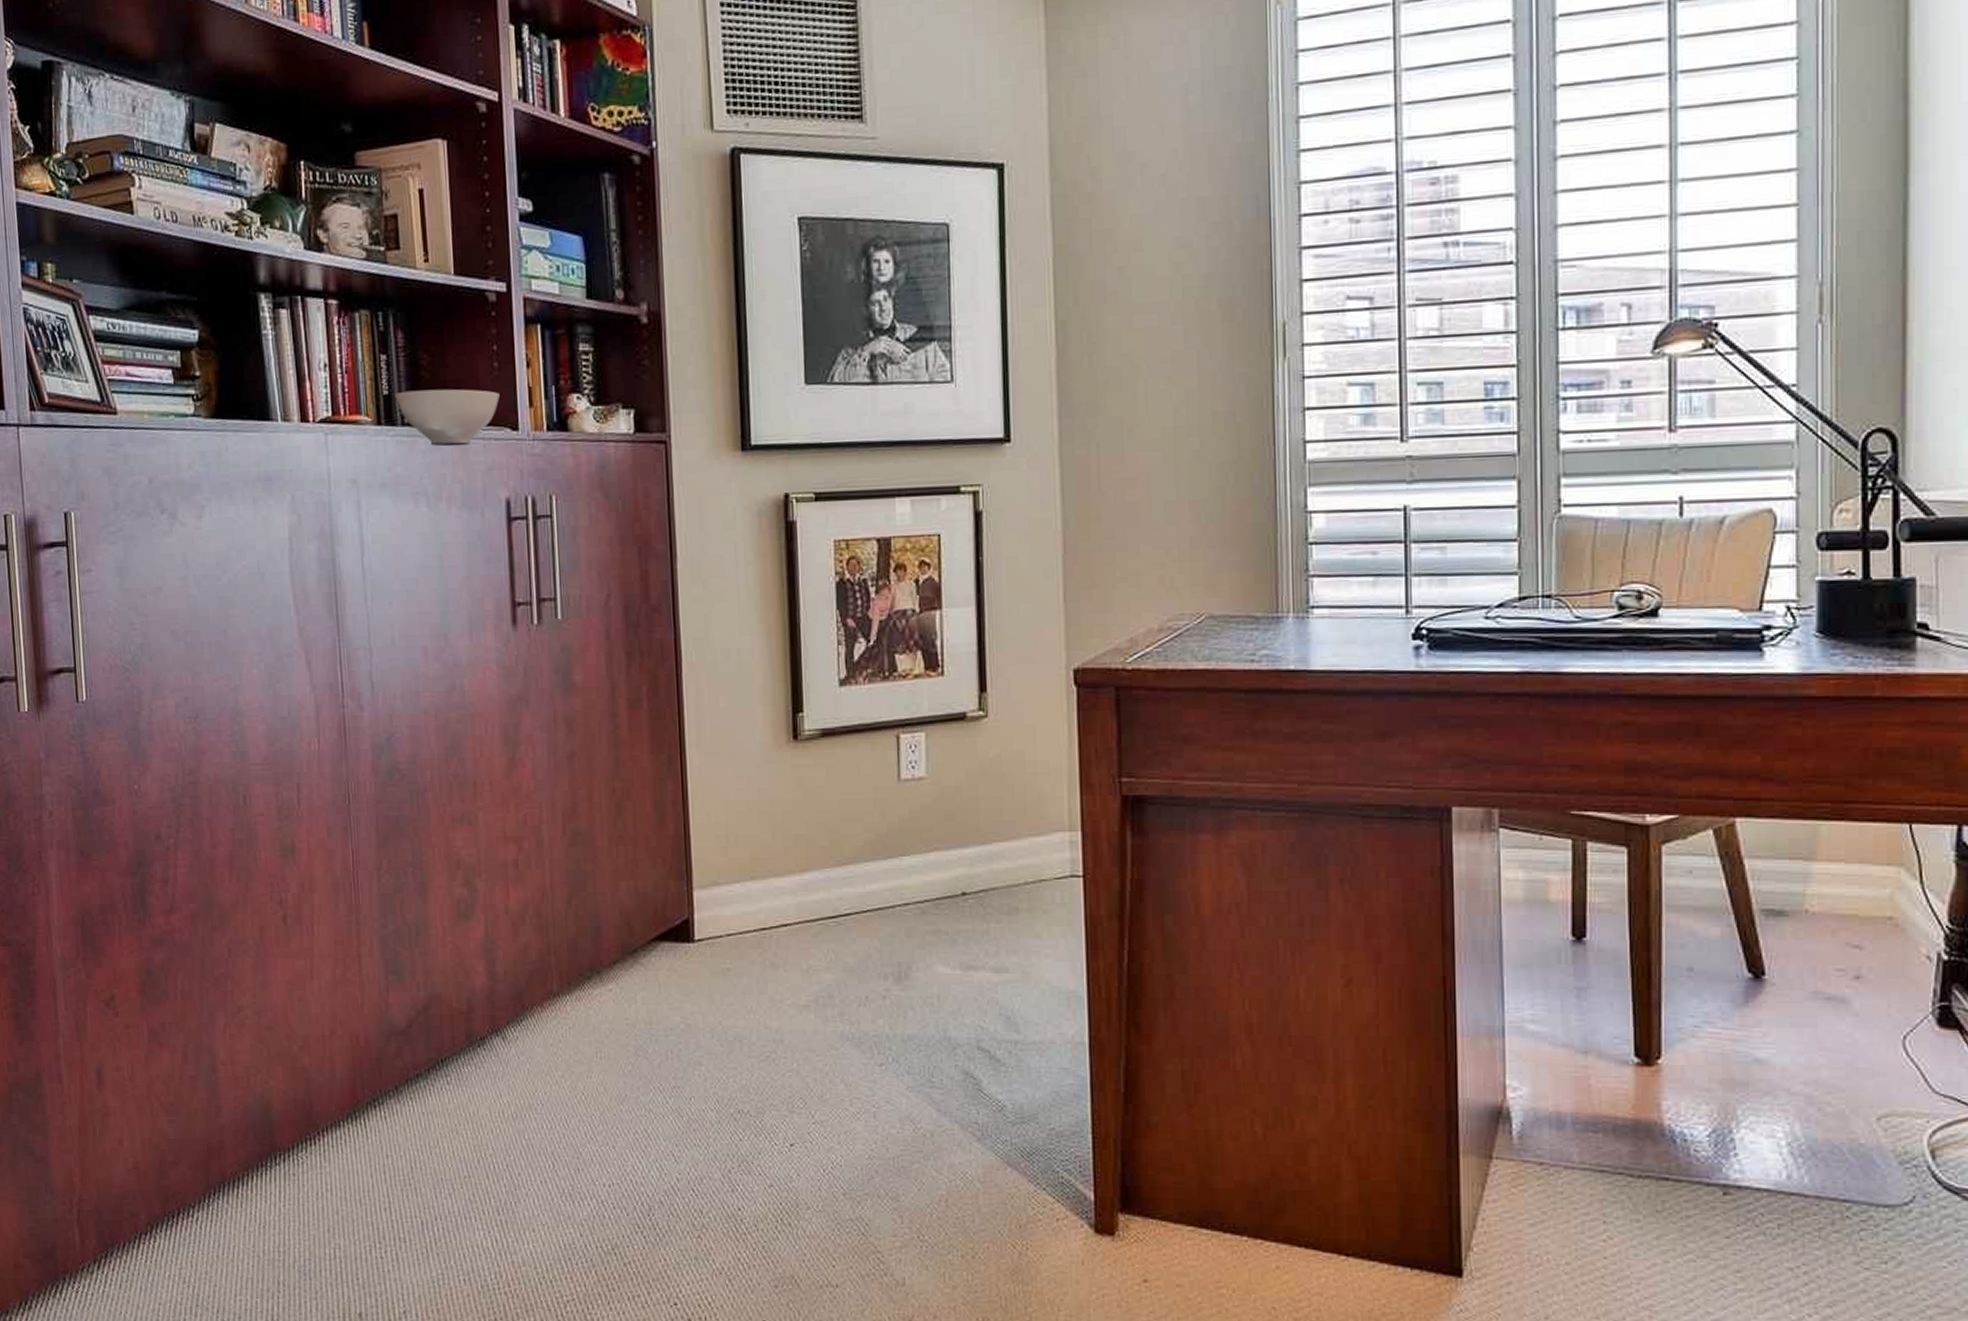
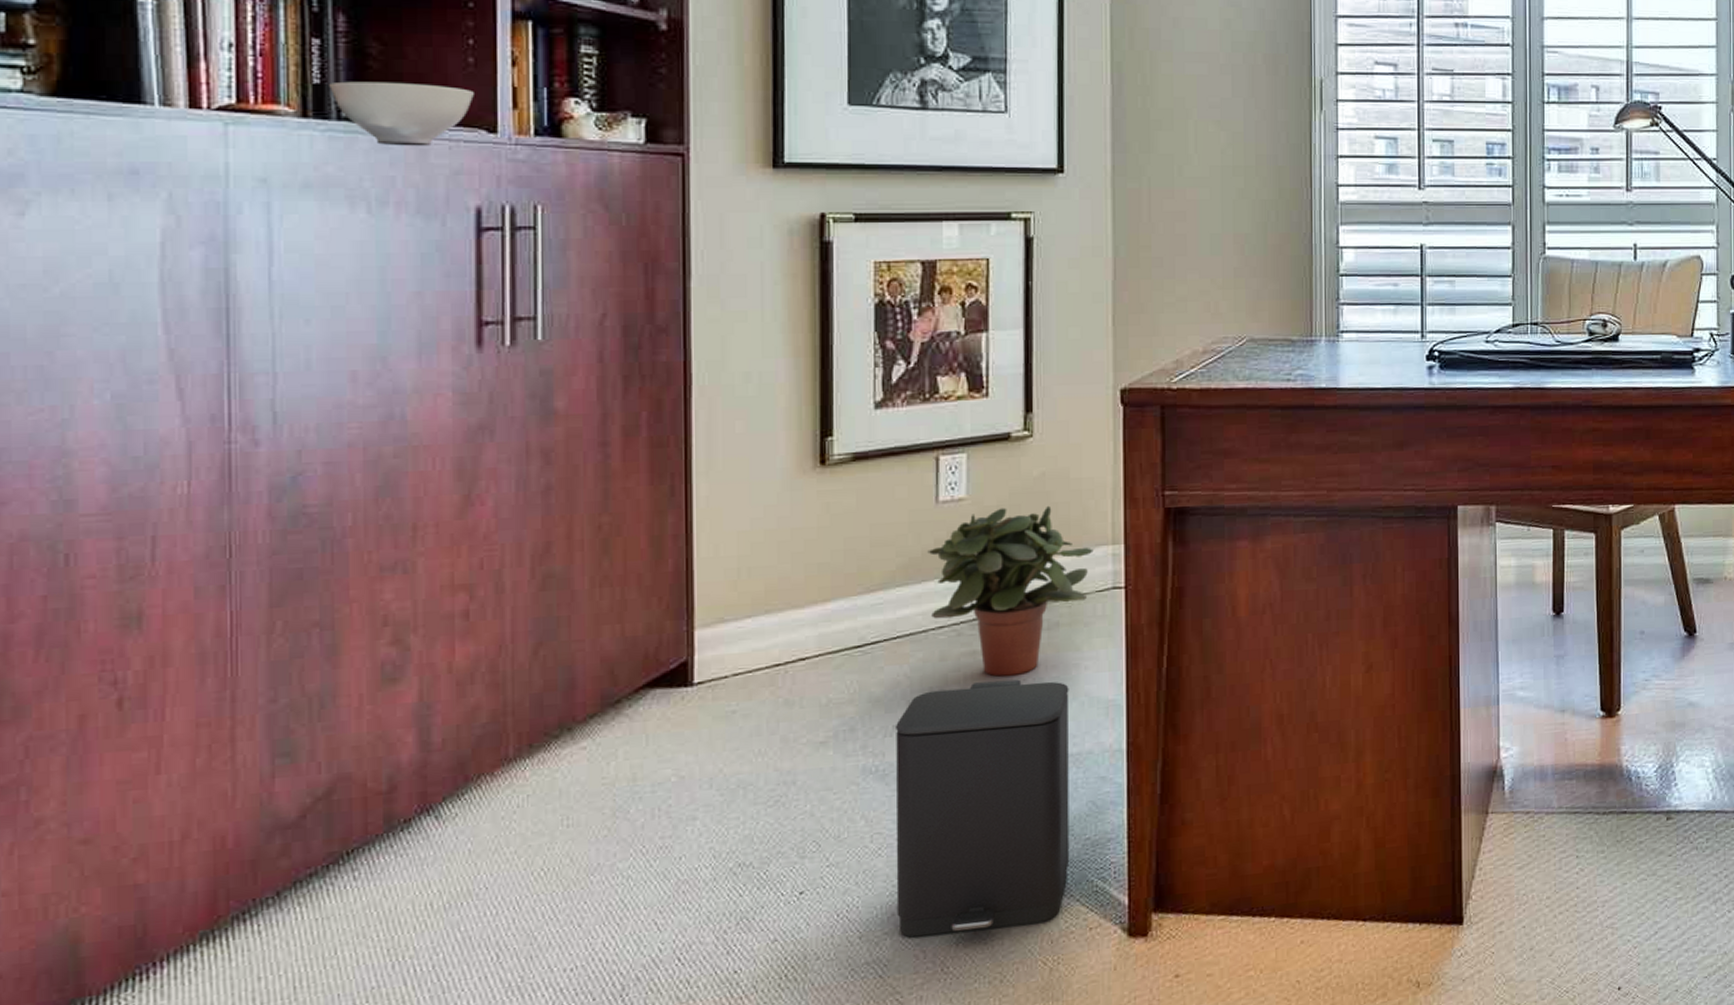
pedal bin: none [867,961,1035,1207] -> present [894,679,1070,938]
potted plant: none [892,788,1051,957] -> present [928,505,1094,677]

